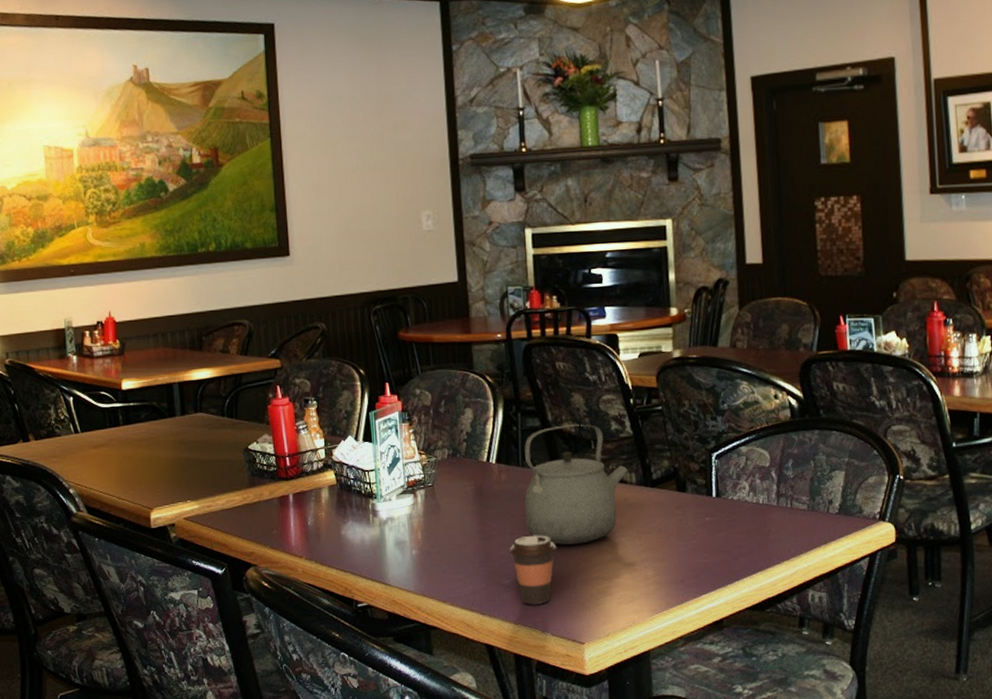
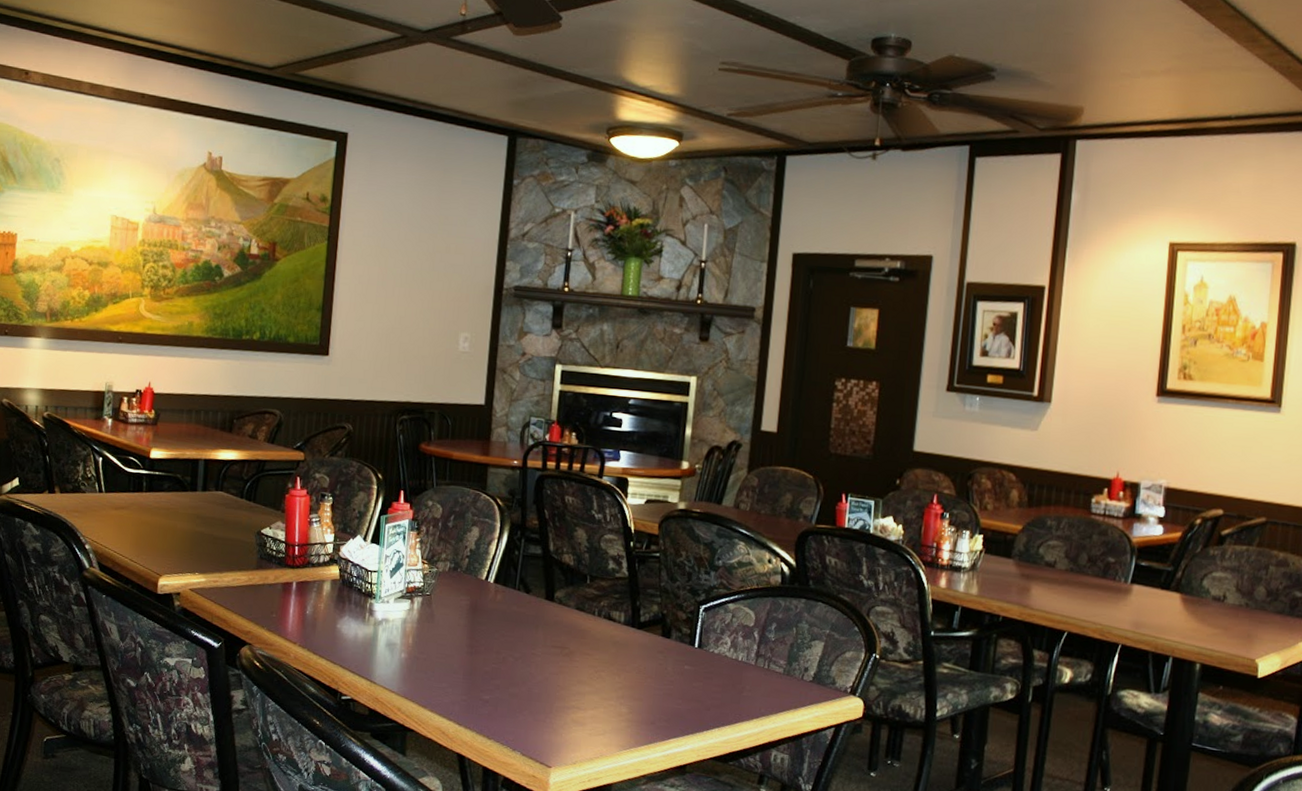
coffee cup: present [509,535,557,605] -> none [493,656,539,724]
tea kettle: present [524,424,628,545] -> none [513,556,619,673]

